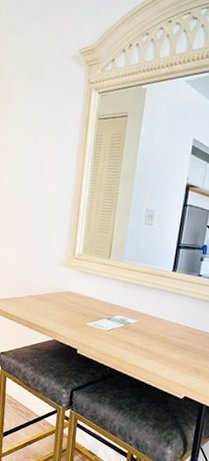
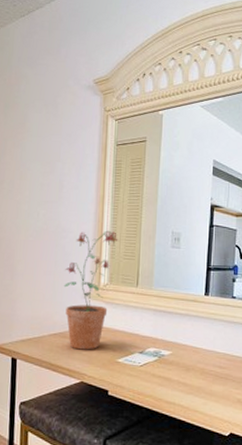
potted plant: none [41,203,95,313] -> present [63,230,118,350]

